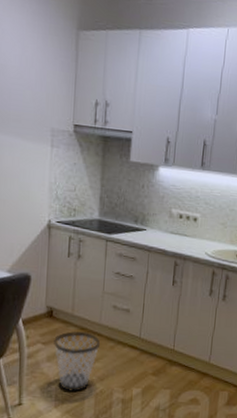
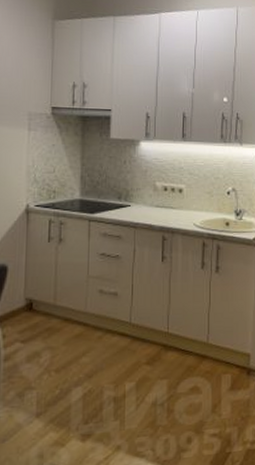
wastebasket: present [54,331,100,393] -> none [34,323,86,397]

